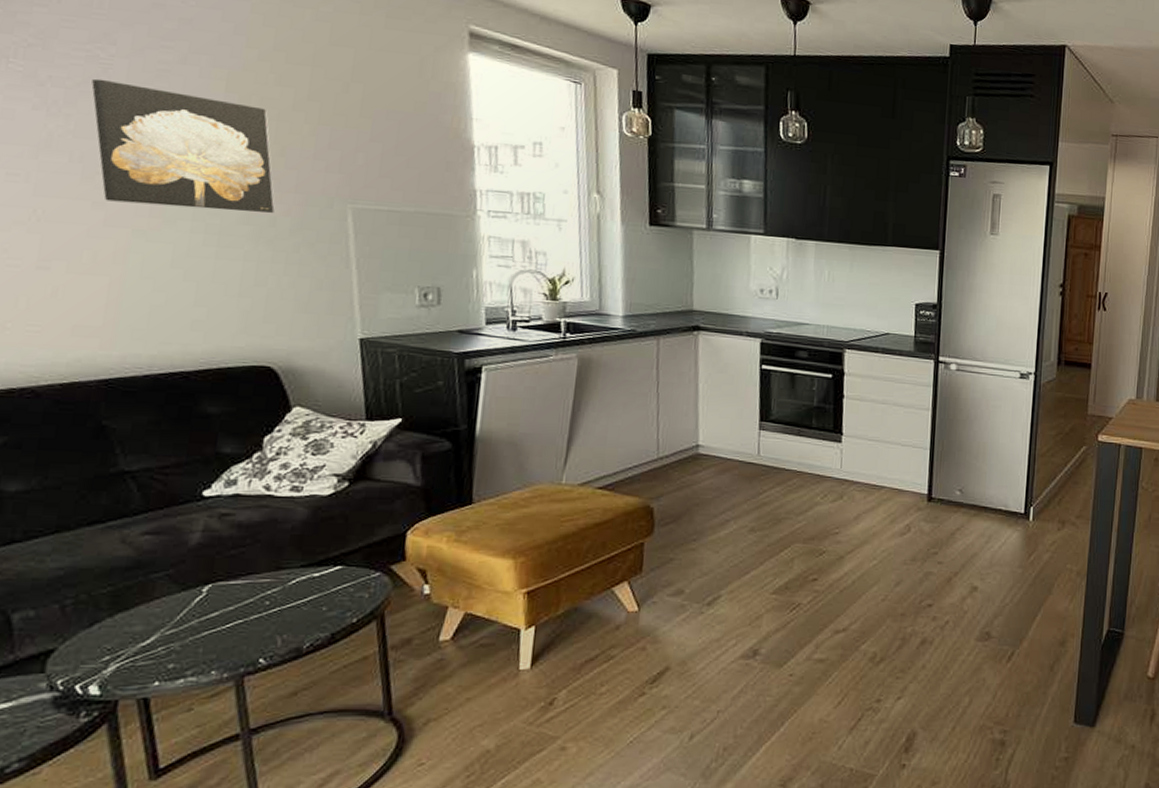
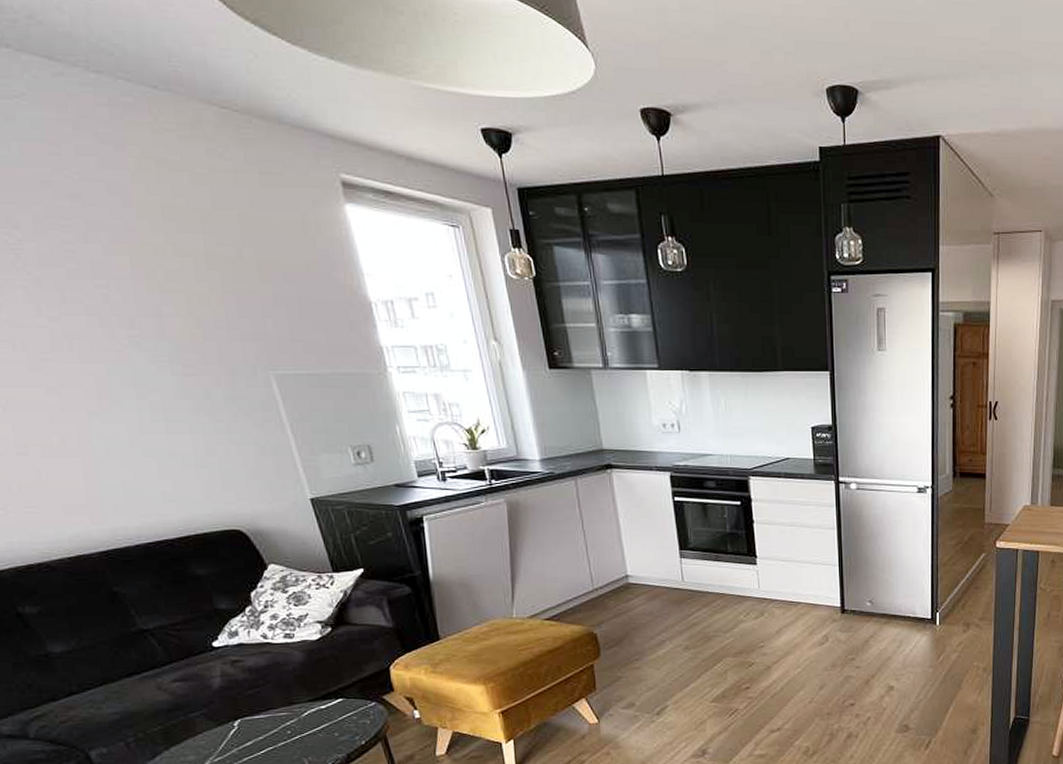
wall art: present [91,78,275,213] -> none [9,265,206,387]

